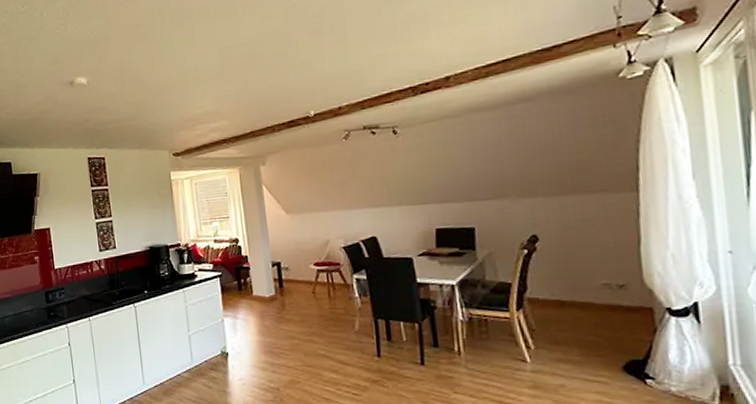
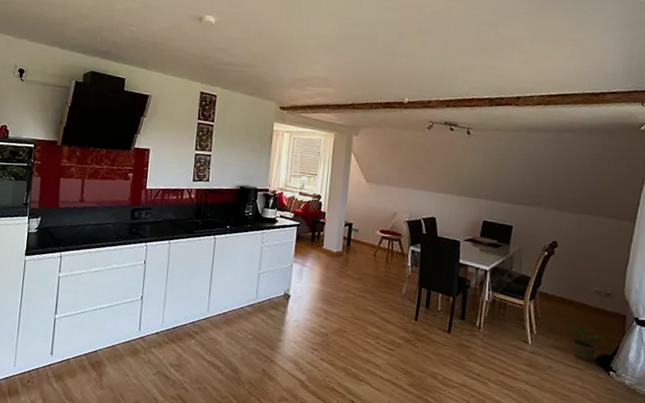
potted plant: none [581,331,629,371] -> present [571,327,605,362]

